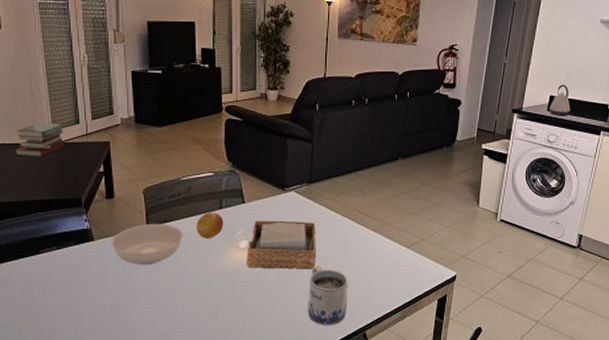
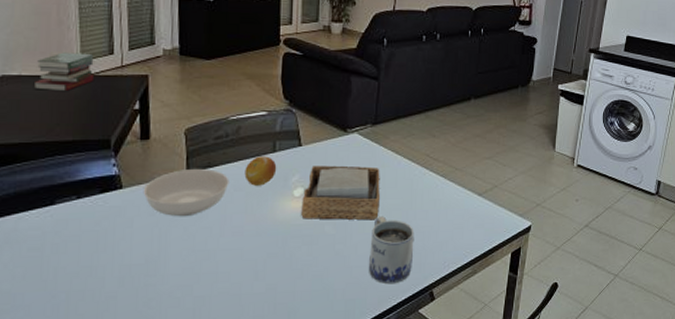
kettle: present [549,84,571,116] -> none [626,24,647,57]

